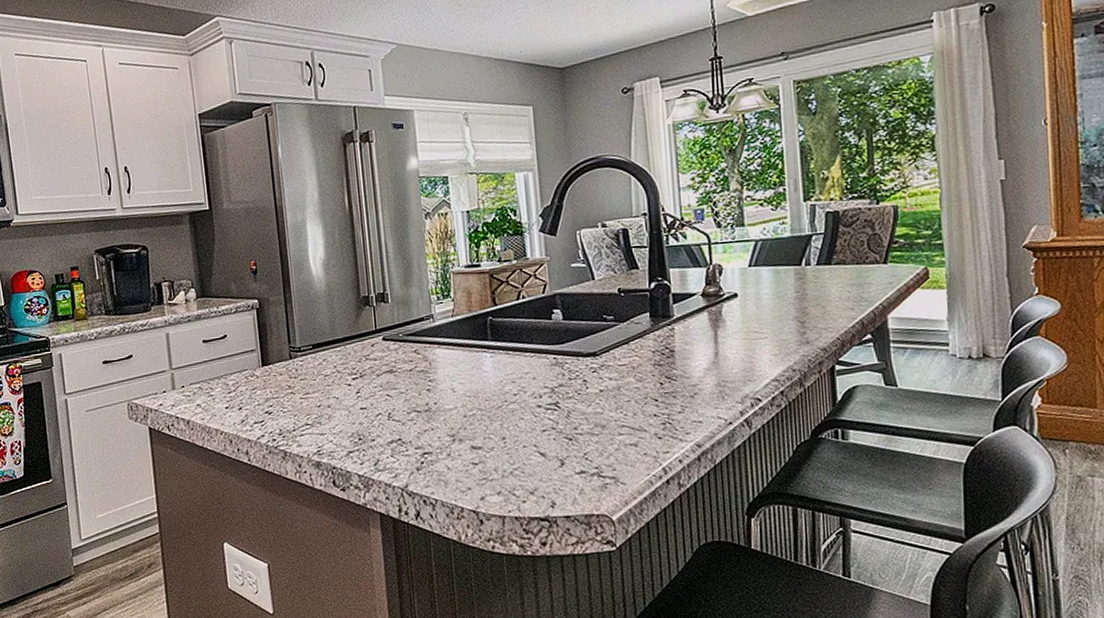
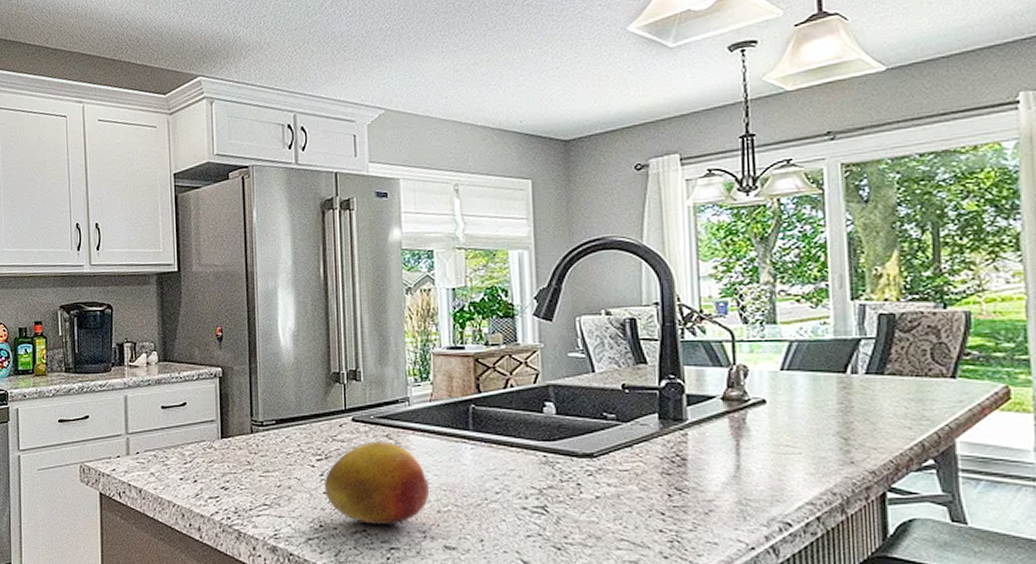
fruit: none [360,357,456,433] -> present [324,441,430,525]

